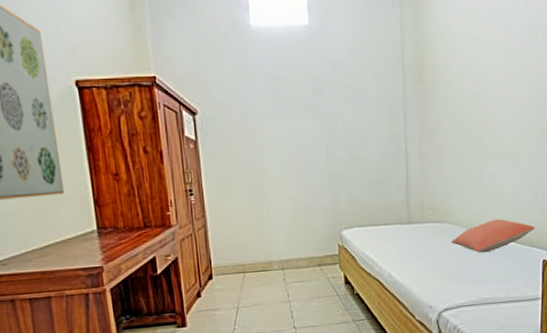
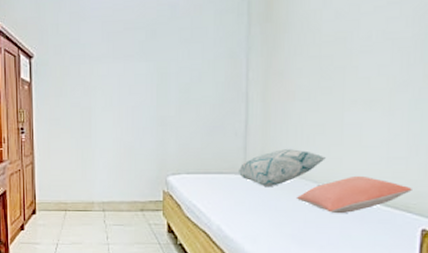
decorative pillow: none [403,199,472,234] -> present [239,149,326,186]

